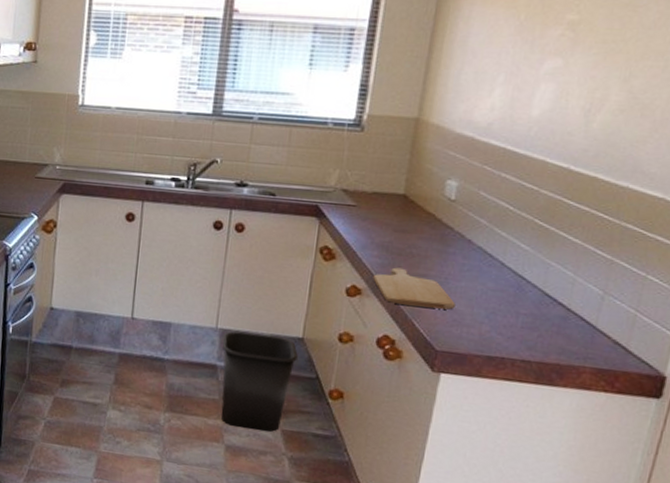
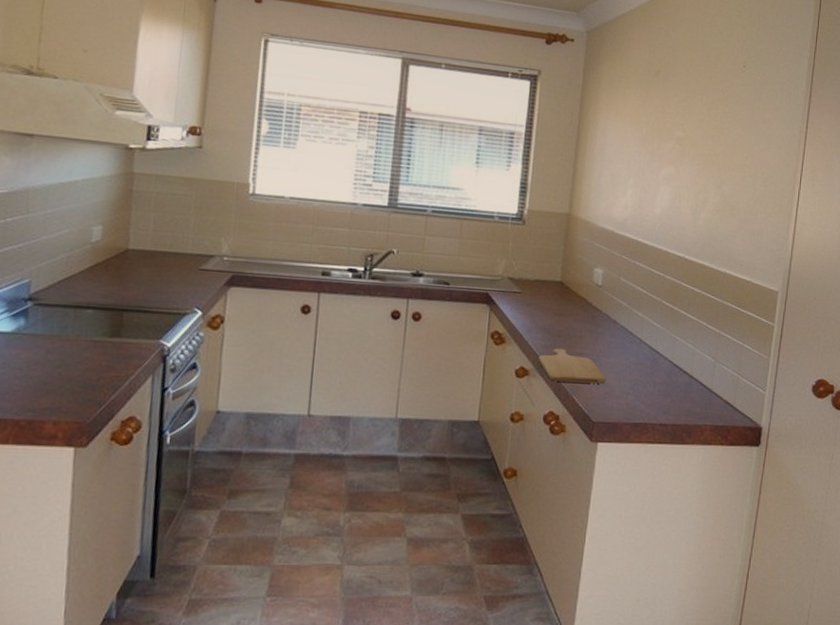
waste bin: present [221,331,298,432] -> none [402,419,475,518]

